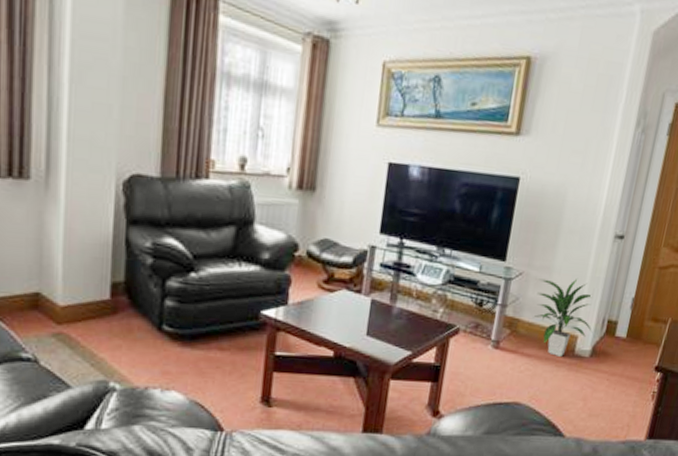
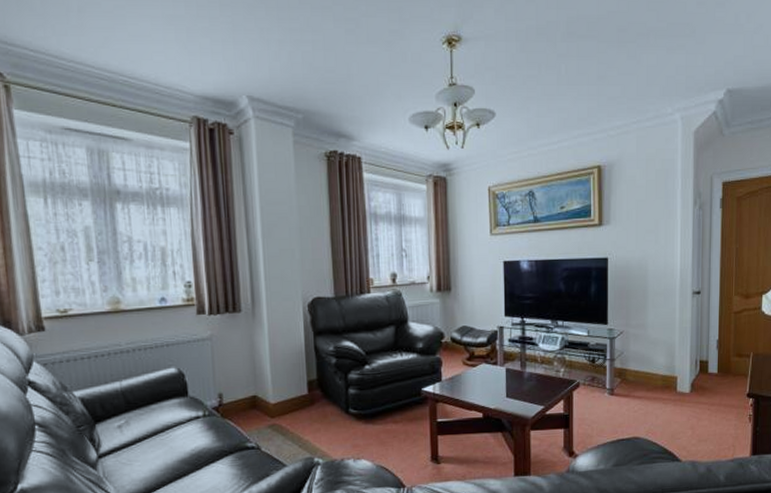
indoor plant: present [534,279,593,357] -> none [637,331,689,395]

